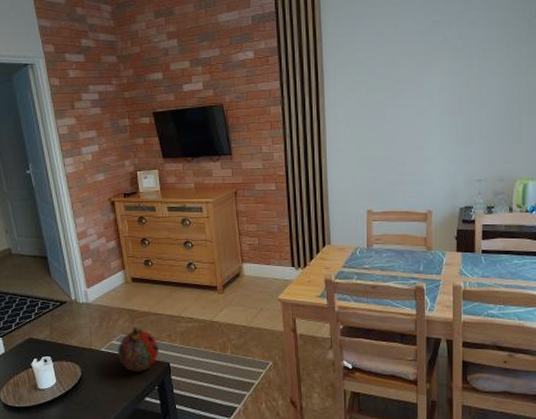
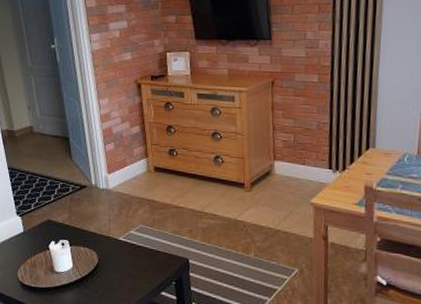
decorative ball: present [117,327,160,372] -> none [135,218,179,266]

